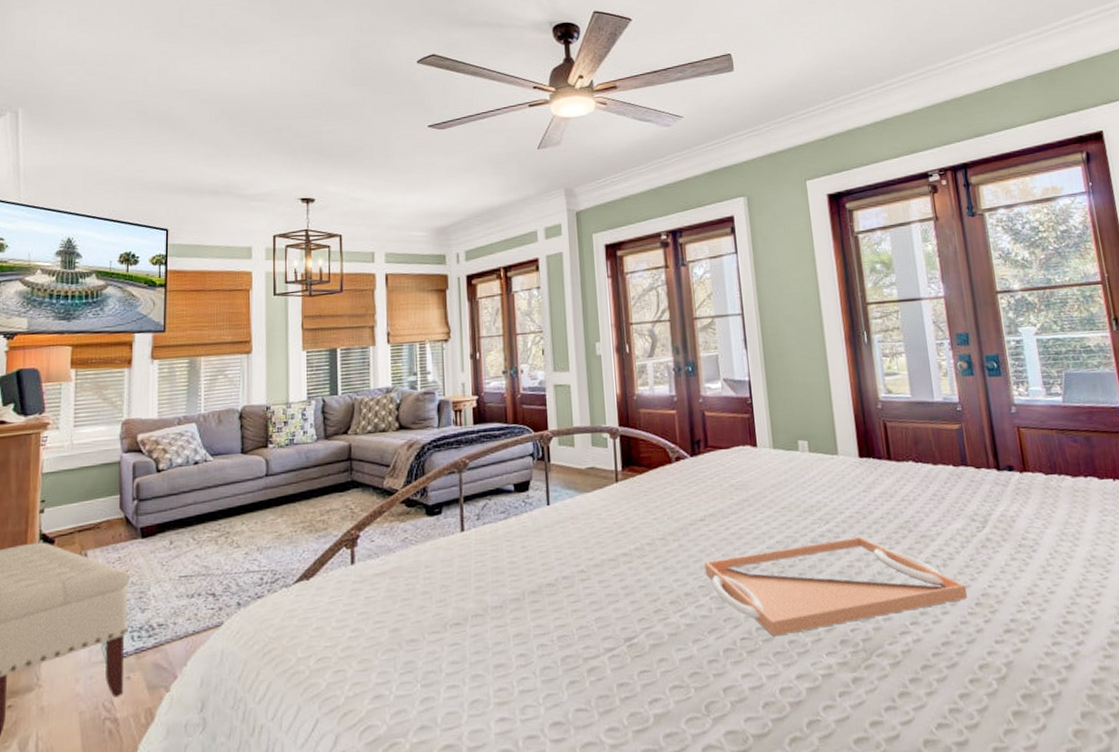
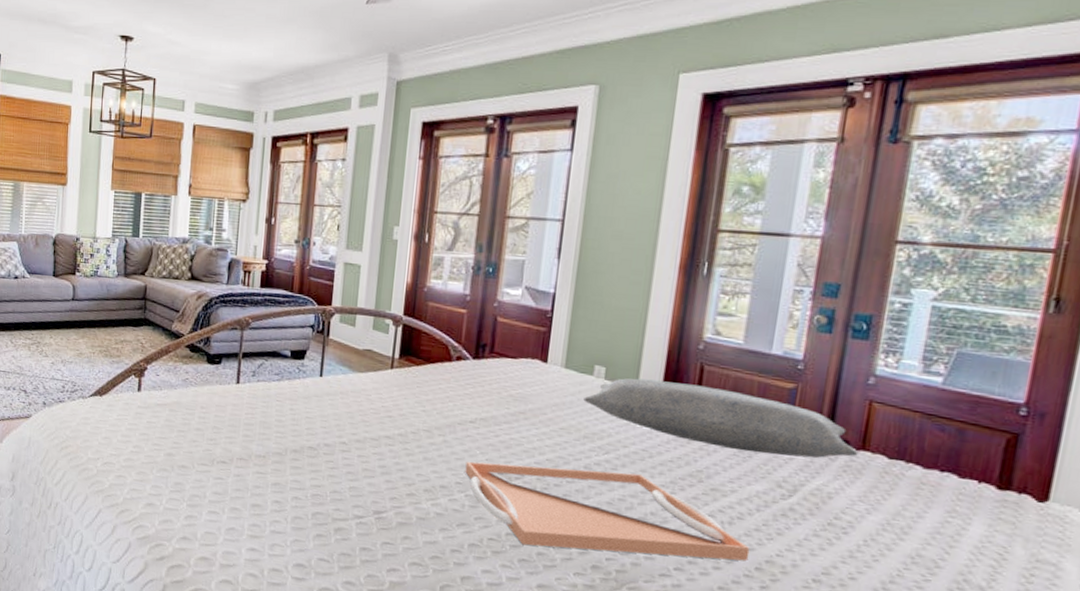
pillow: none [795,440,1023,495] -> present [583,378,859,459]

